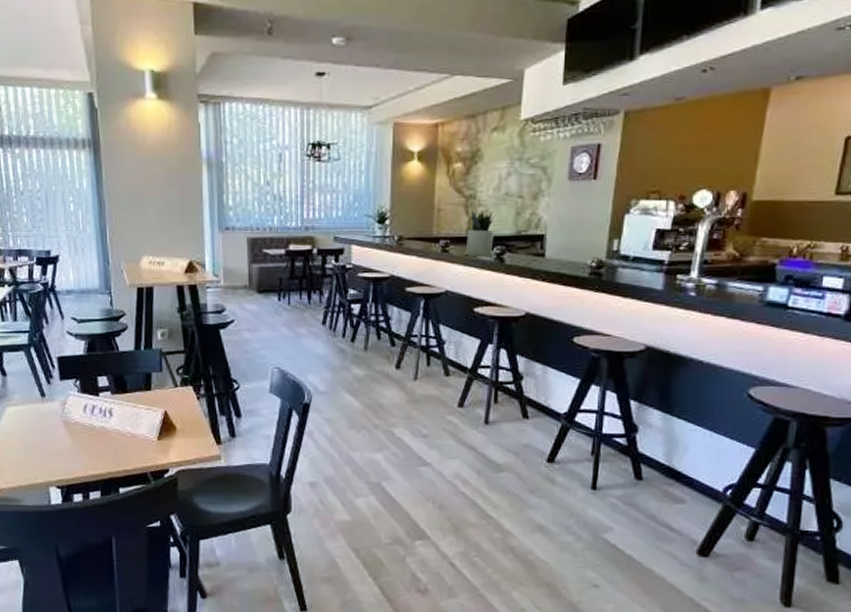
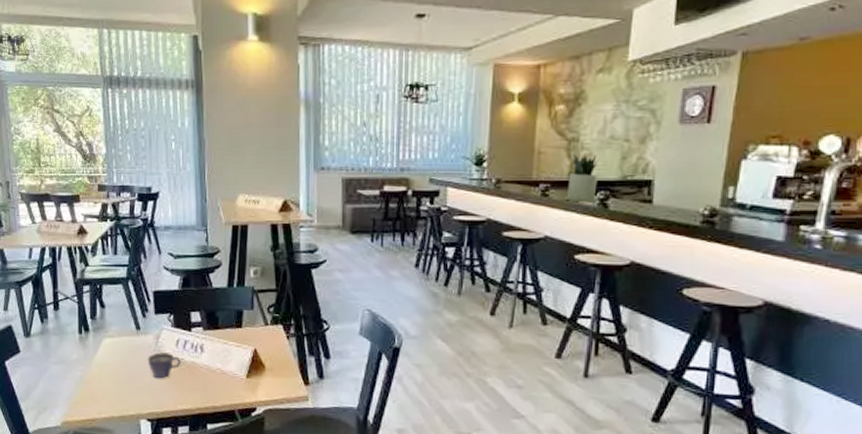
cup: none [54,417,90,445] -> present [147,351,181,379]

